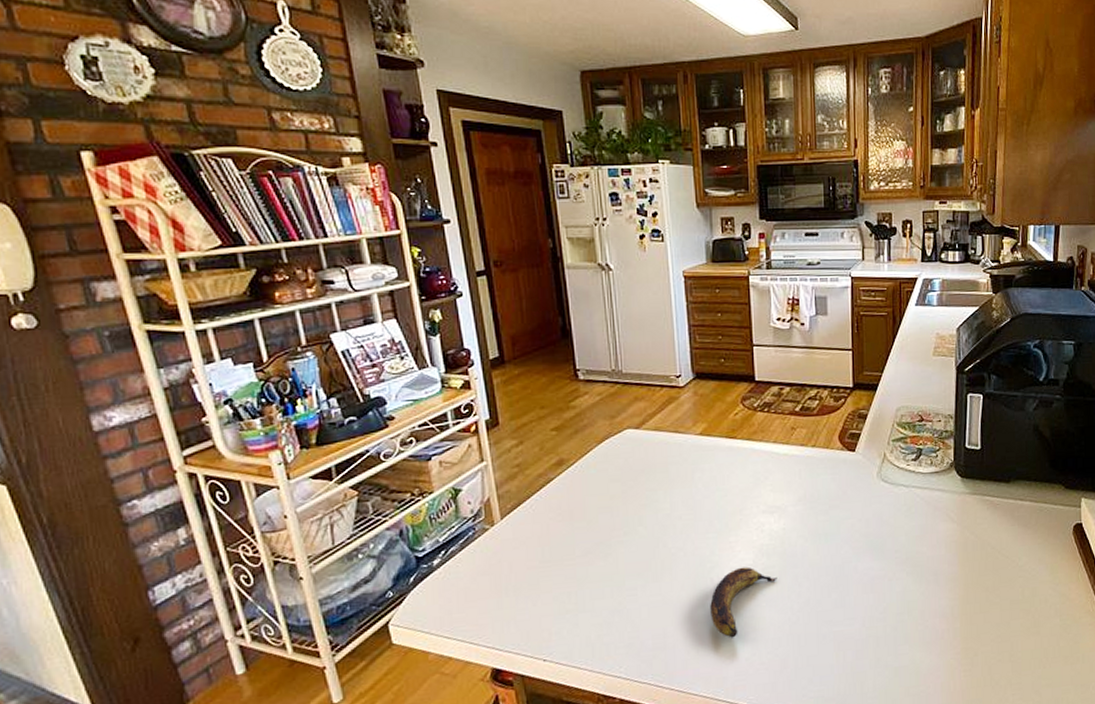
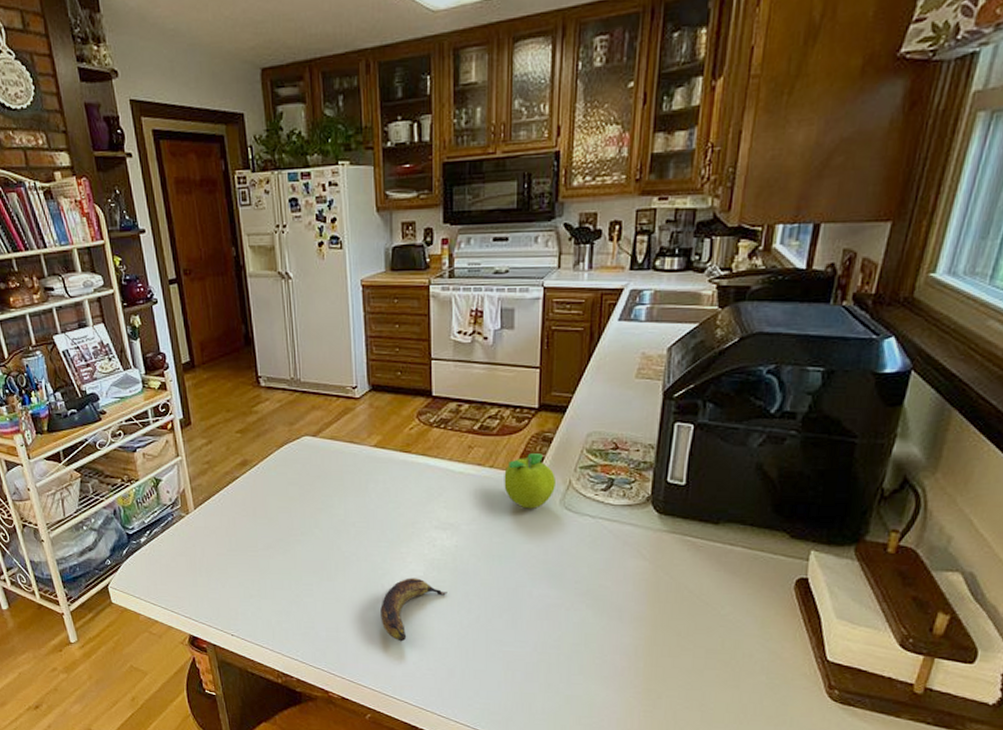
fruit: none [825,430,872,485] -> present [504,453,555,509]

